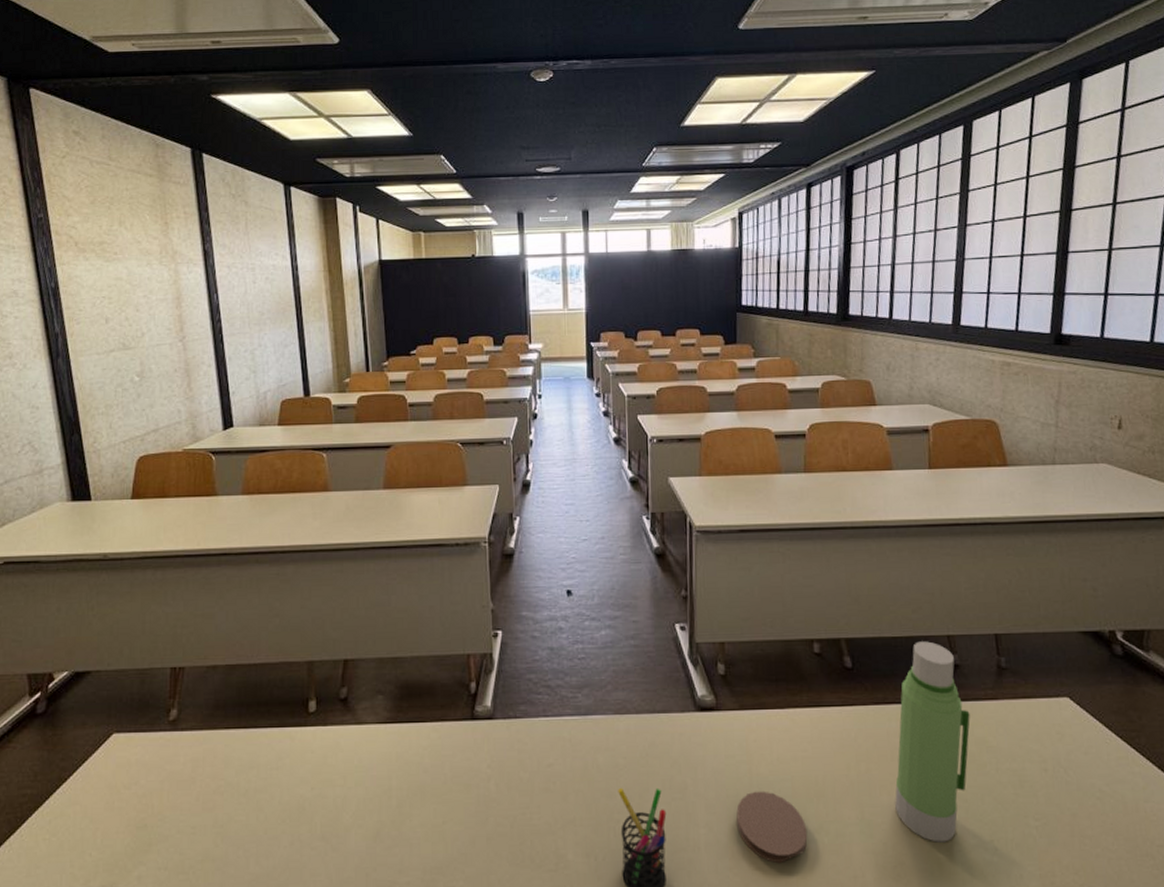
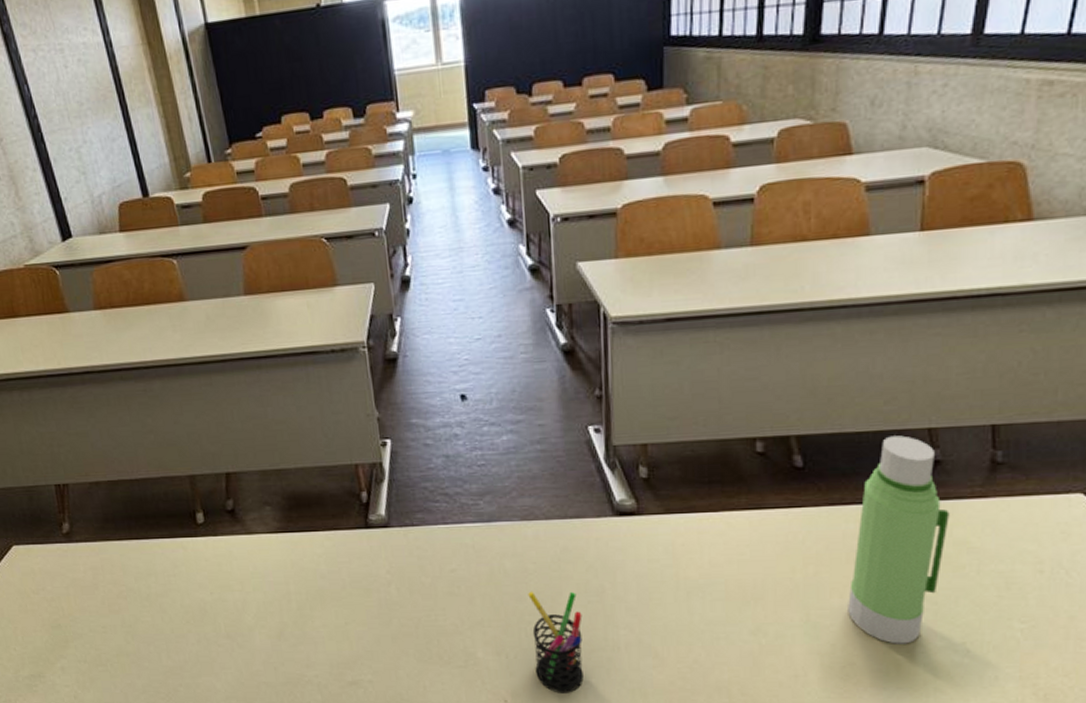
coaster: present [736,791,808,864] -> none [661,594,742,663]

